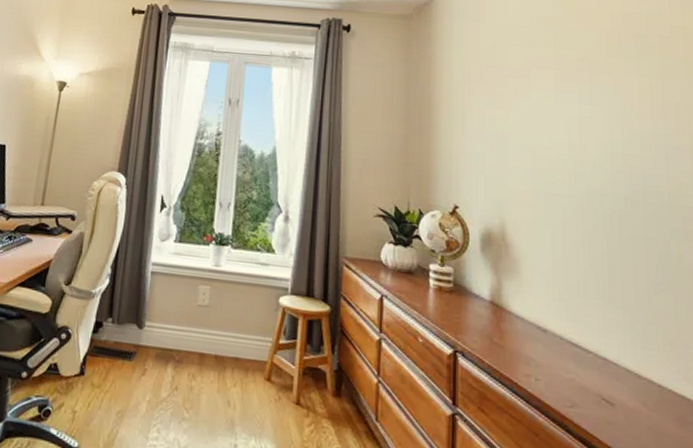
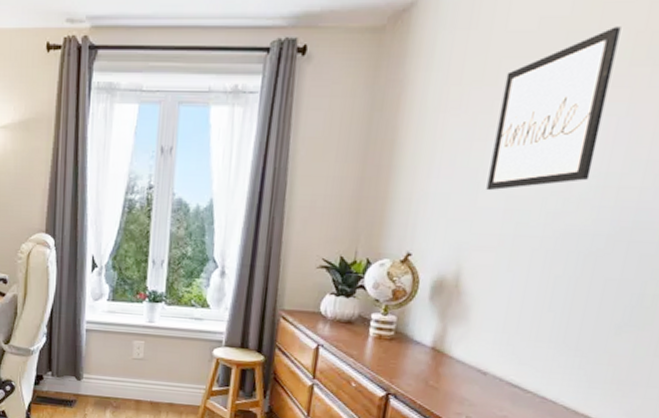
wall art: none [513,28,598,153] -> present [486,27,621,191]

